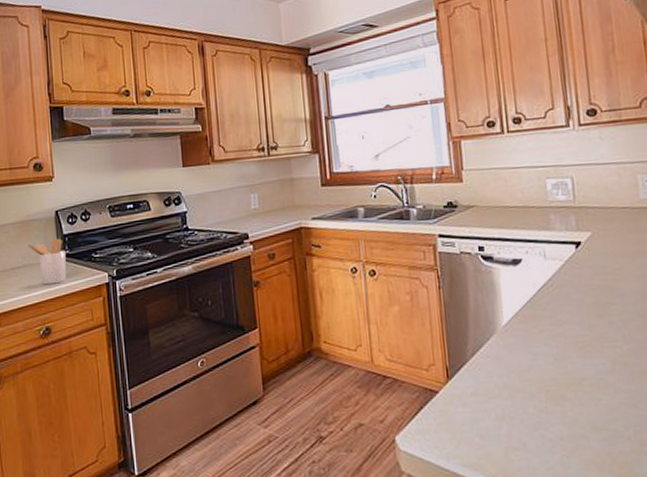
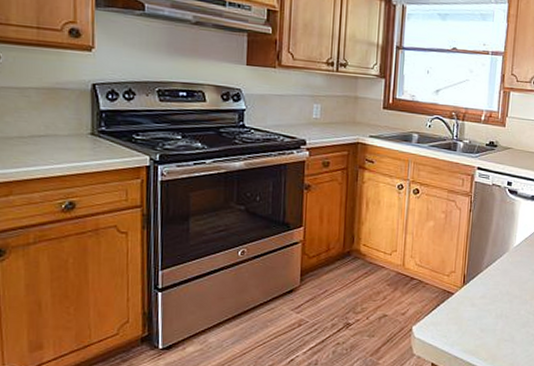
utensil holder: present [26,238,67,285] -> none [52,112,101,160]

